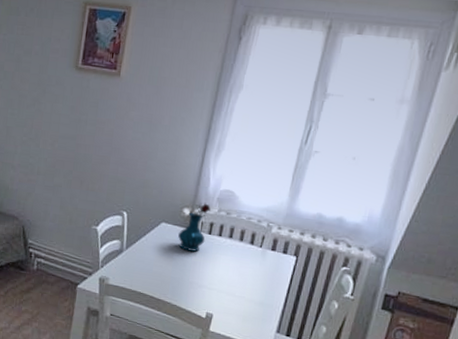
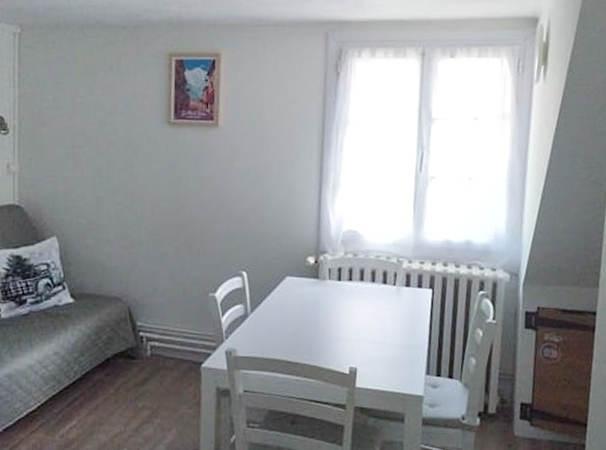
vase: present [178,202,211,252] -> none [306,247,336,303]

